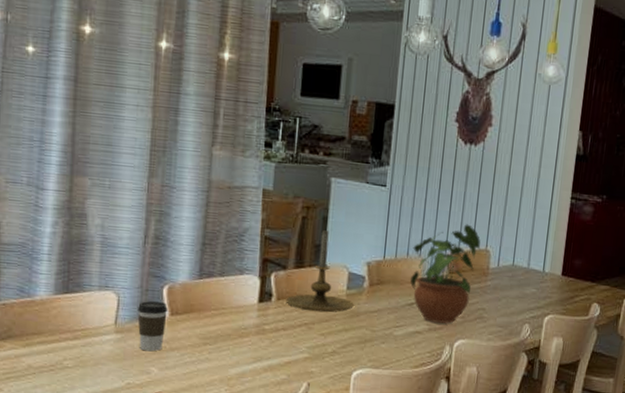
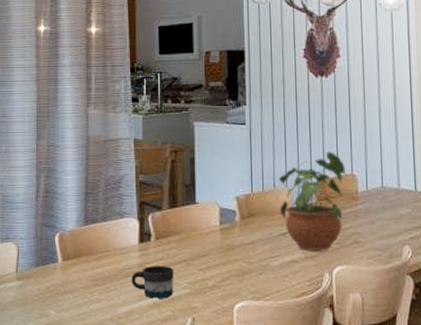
coffee cup: present [137,301,168,352] -> none [35,248,60,295]
mug: none [246,327,294,362] -> present [131,266,174,299]
candle holder: present [286,230,354,313] -> none [164,171,228,248]

